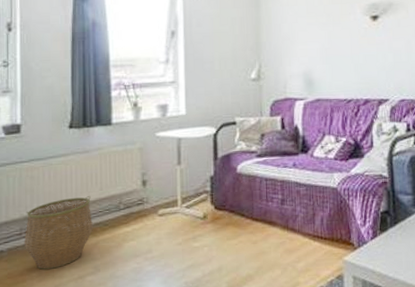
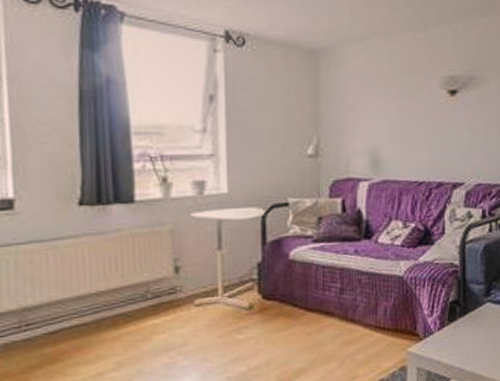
basket: present [24,196,93,270] -> none [24,284,113,367]

